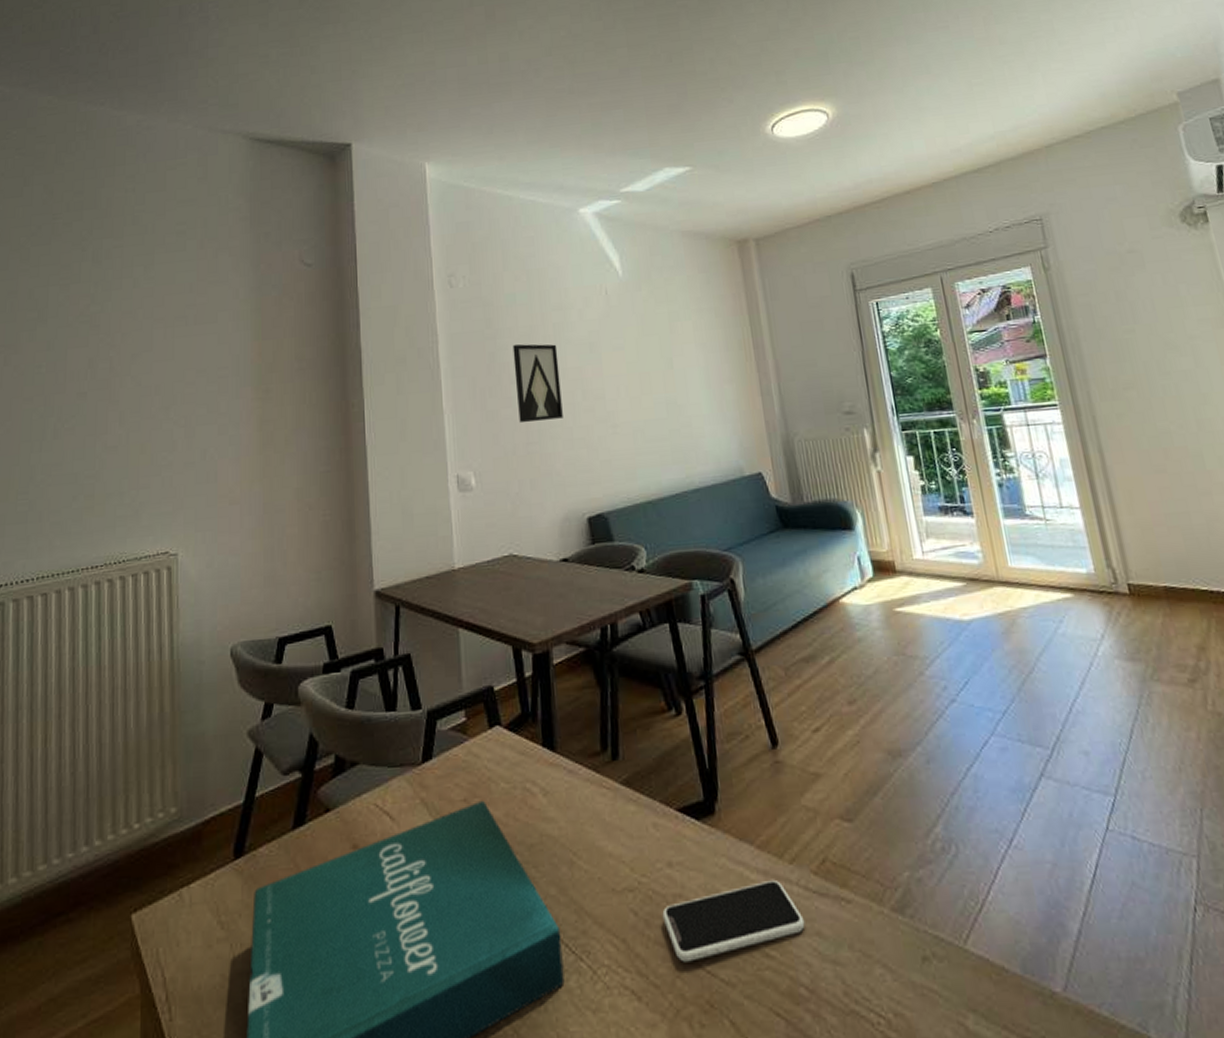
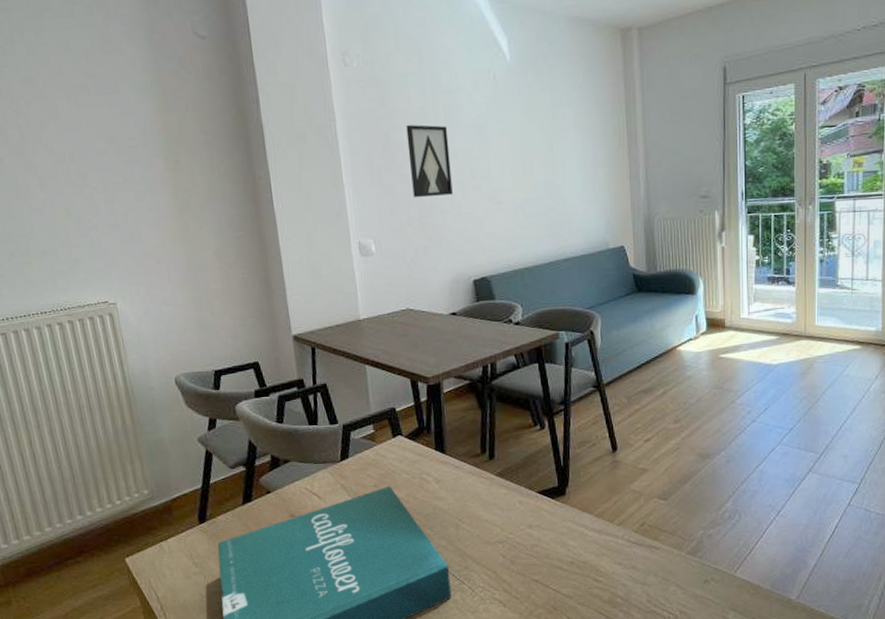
smartphone: present [662,879,805,962] -> none [523,535,625,585]

